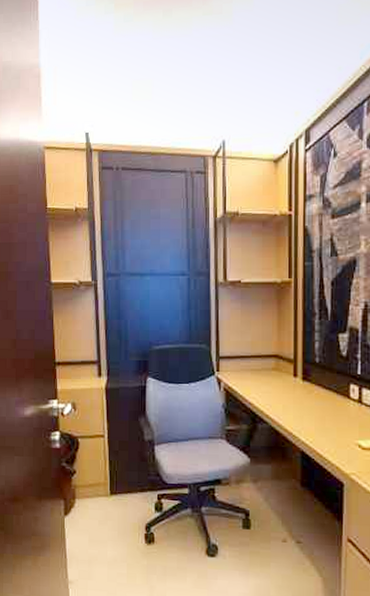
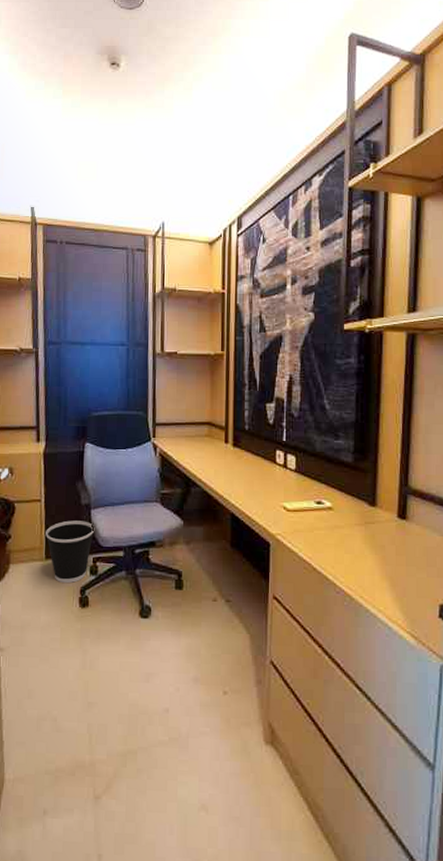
wastebasket: none [110,456,159,520] -> present [45,520,95,584]

